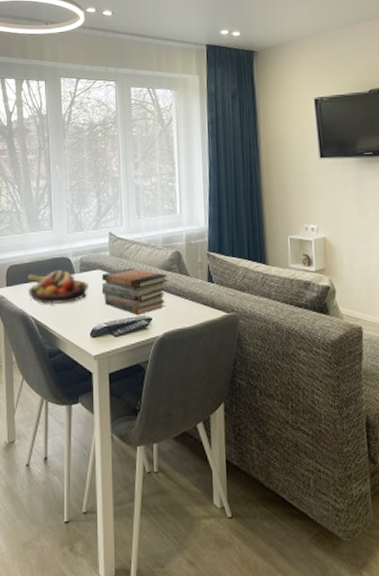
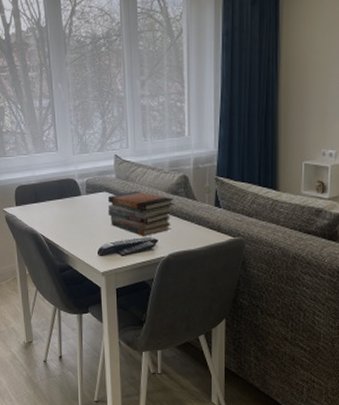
fruit bowl: present [28,269,90,304] -> none [36,190,96,223]

